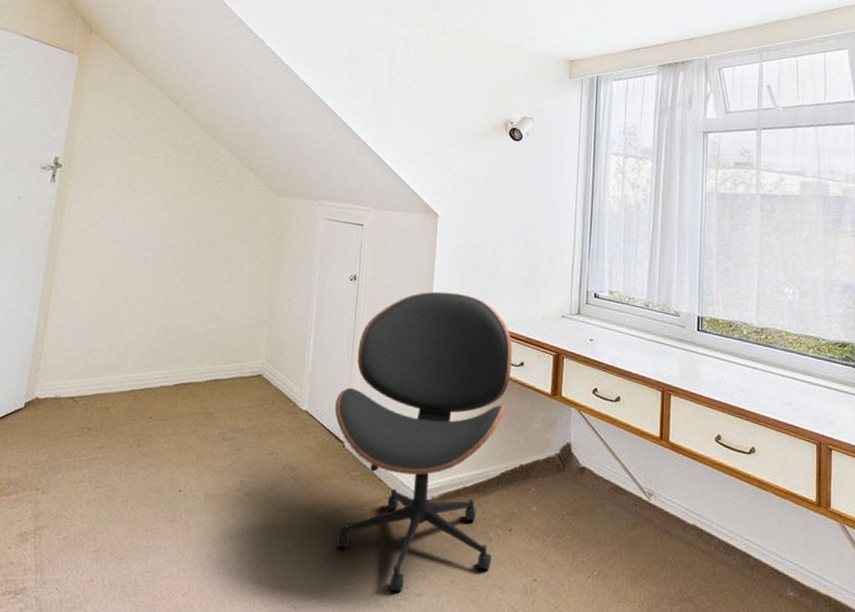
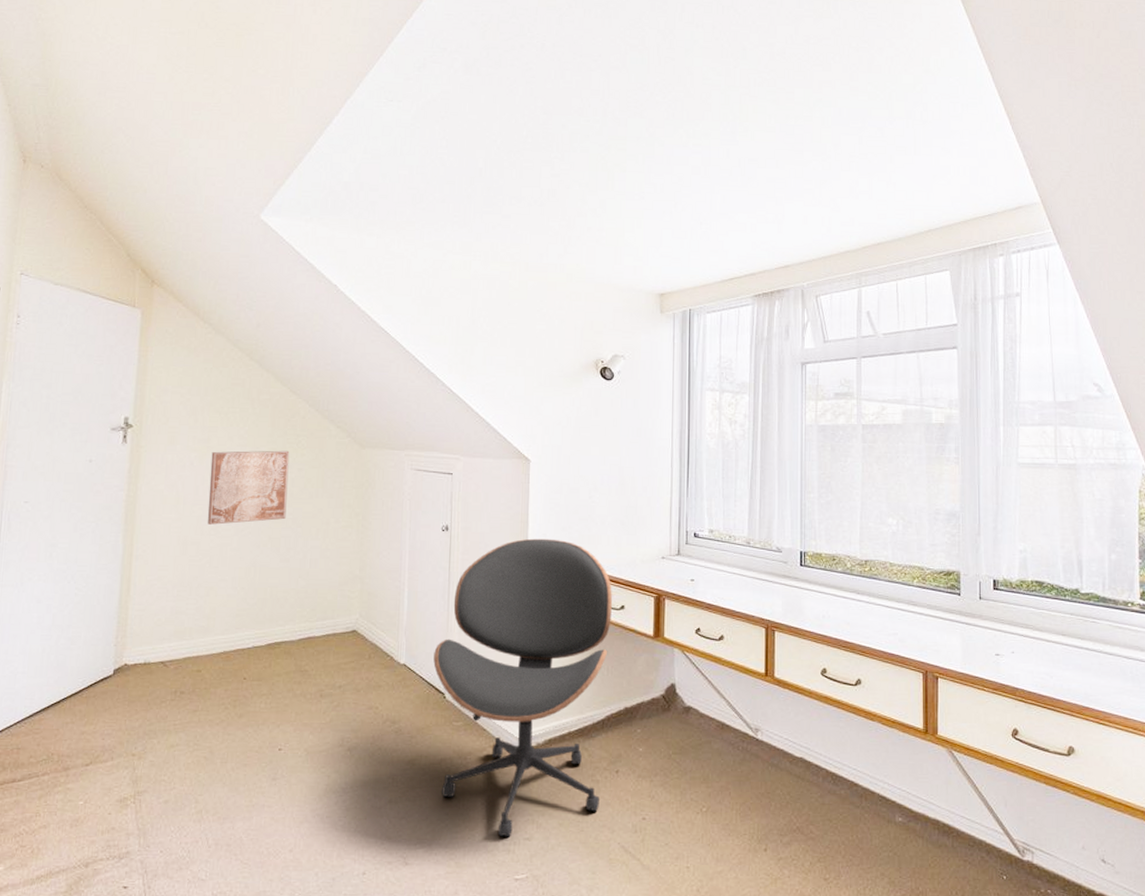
wall art: none [125,193,209,265] -> present [207,450,290,525]

